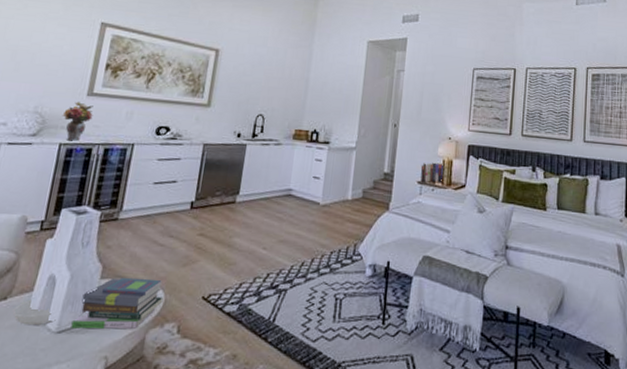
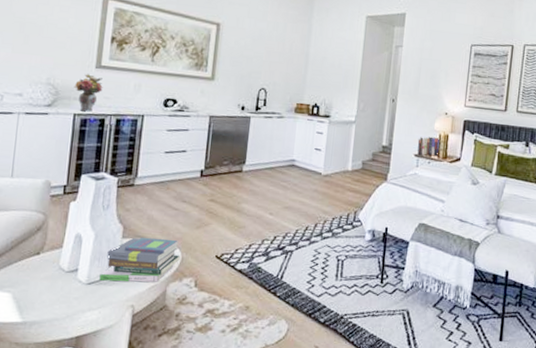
bowl: present [12,297,56,326] -> none [46,253,85,278]

